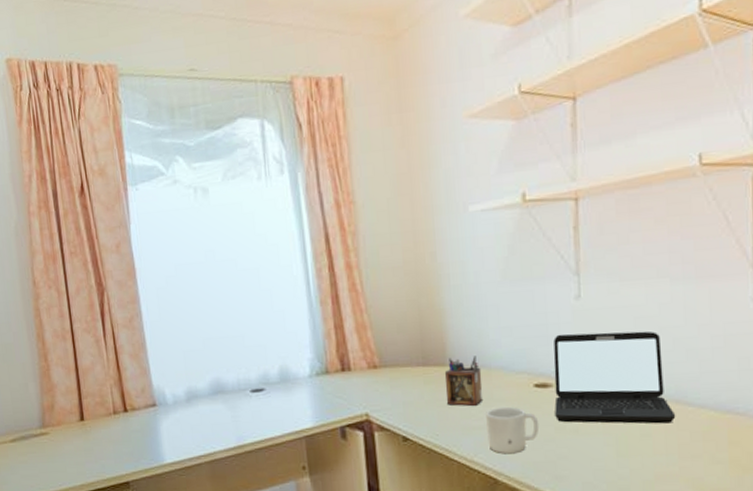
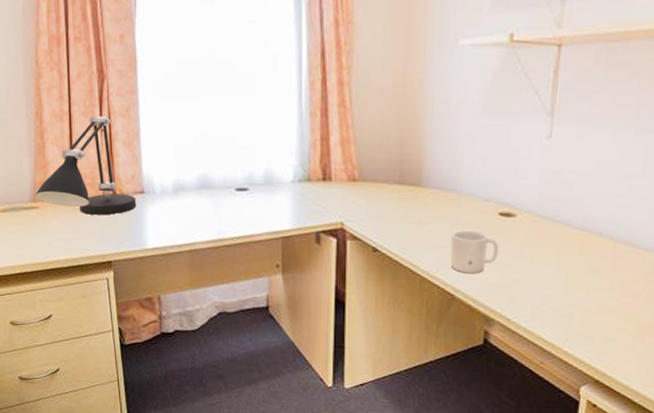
desk lamp: none [43,331,150,435] -> present [34,116,137,215]
desk organizer: present [444,356,483,407] -> none [416,179,453,227]
laptop: present [553,331,676,424] -> none [514,169,623,262]

